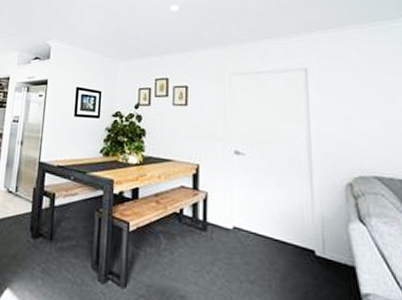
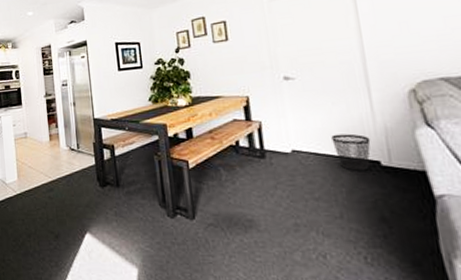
wastebasket: none [272,216,308,258] -> present [331,133,371,171]

